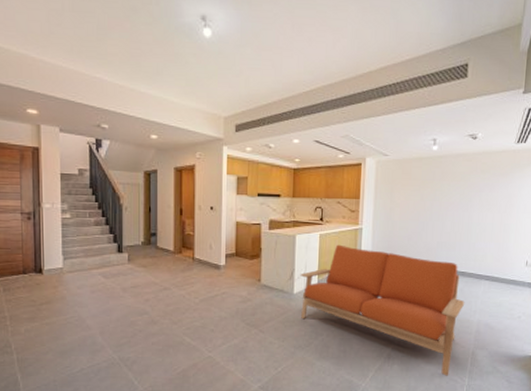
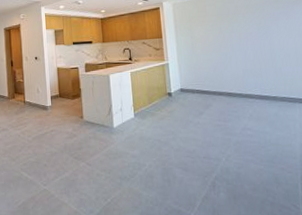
sofa: present [300,244,465,376] -> none [117,80,283,204]

